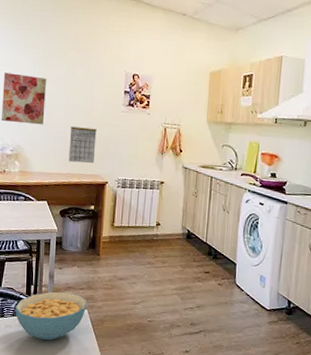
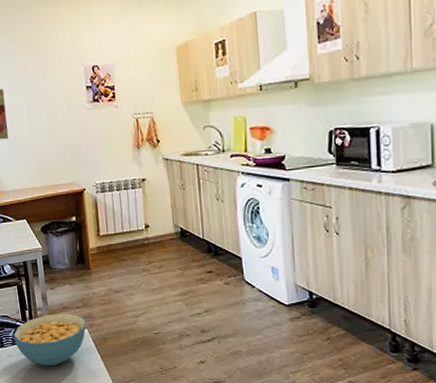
calendar: present [68,126,97,164] -> none [37,133,67,174]

